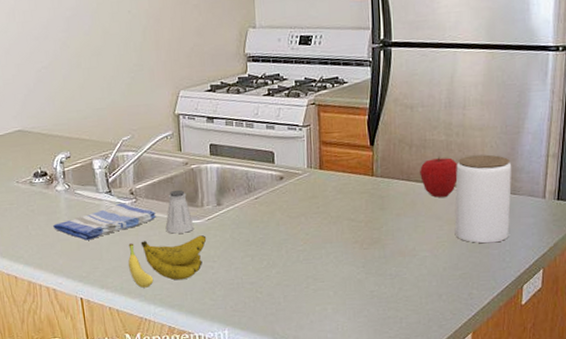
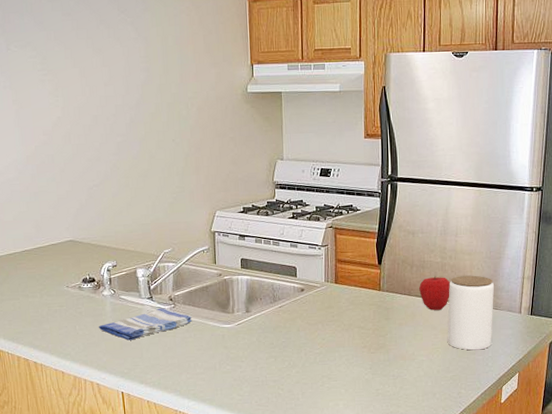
banana: present [128,235,207,288] -> none [166,338,236,384]
saltshaker: present [165,189,194,234] -> none [200,297,226,336]

